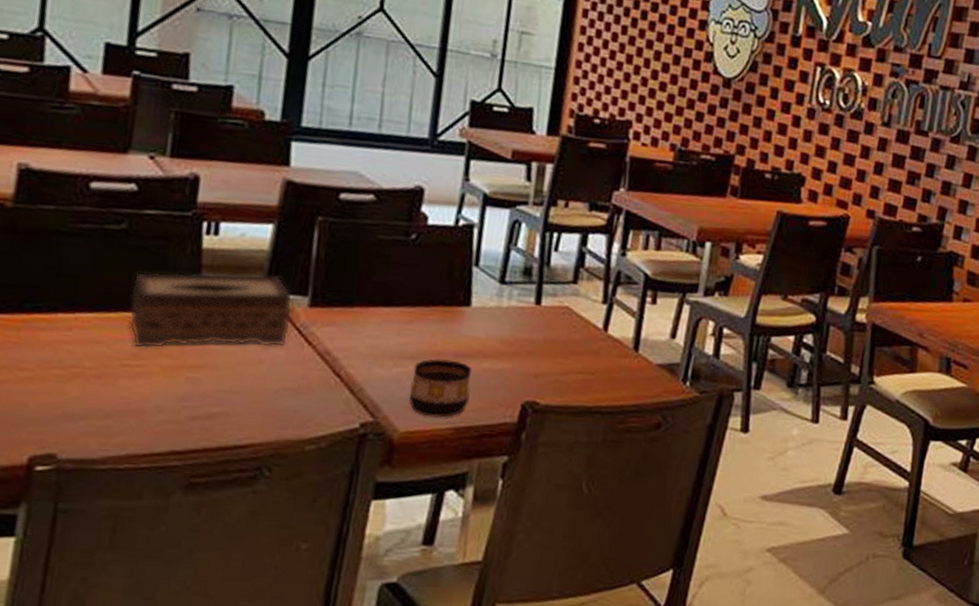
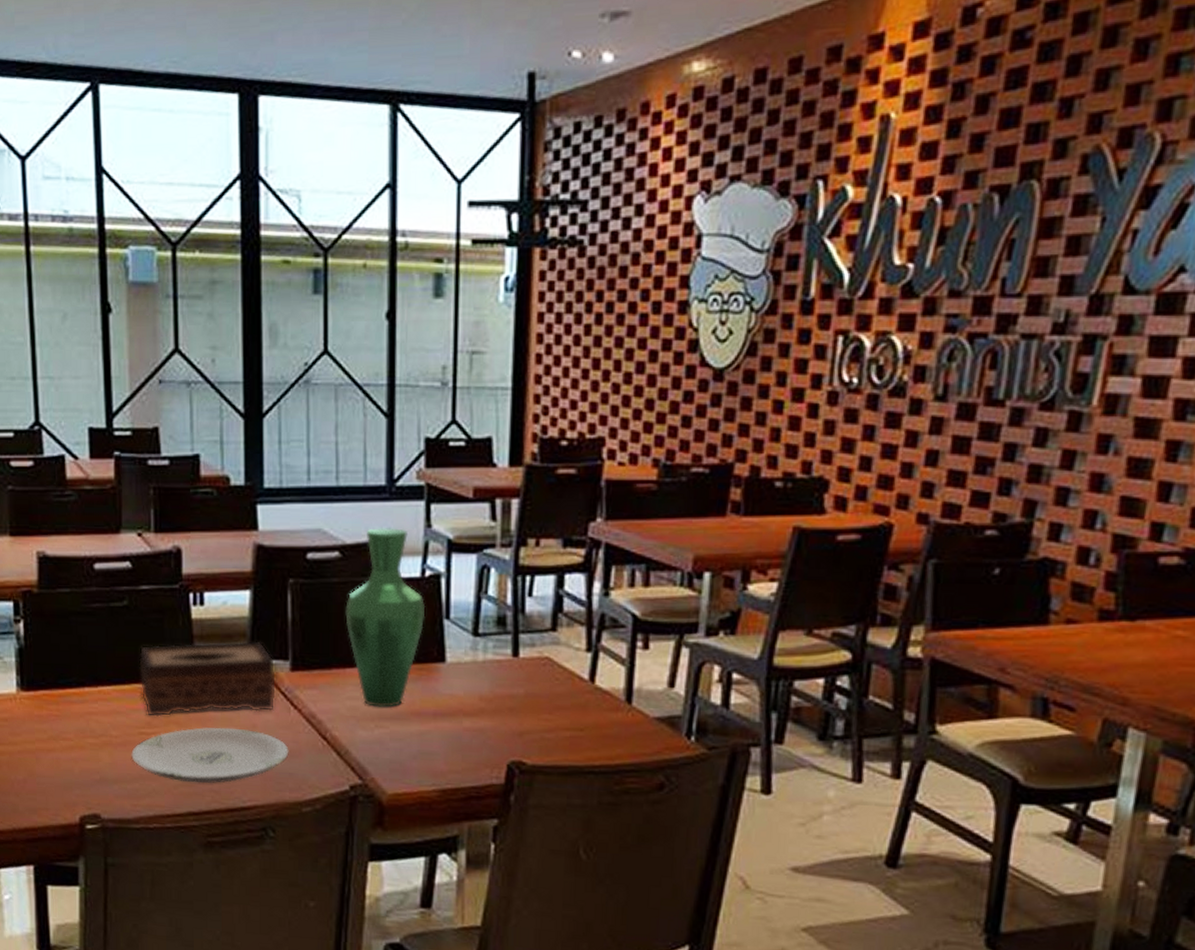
plate: none [107,361,298,421] -> present [131,727,289,784]
vase: none [374,176,457,347] -> present [345,528,426,707]
cup: present [409,358,472,418] -> none [393,719,454,779]

